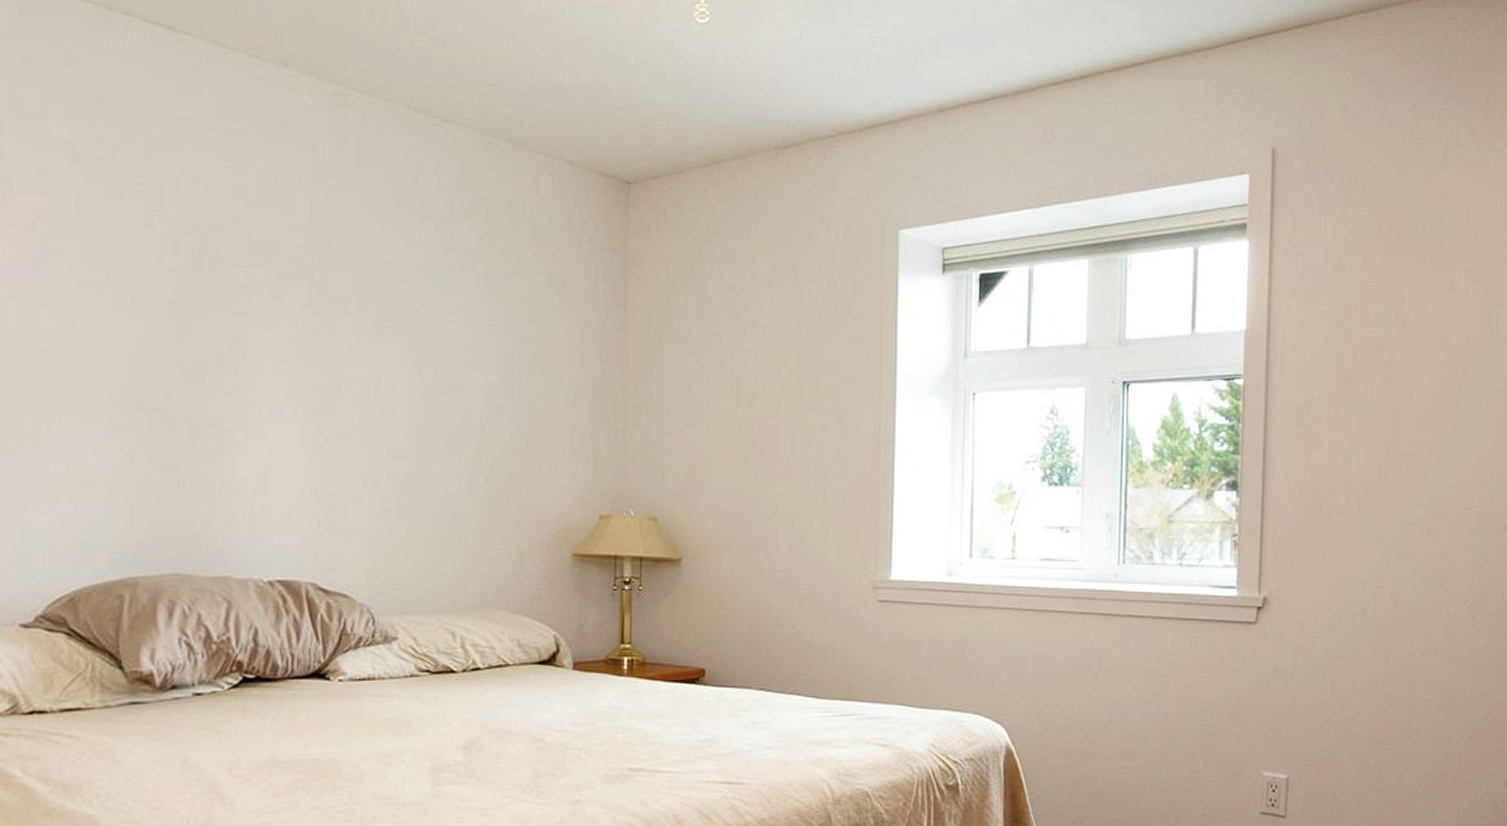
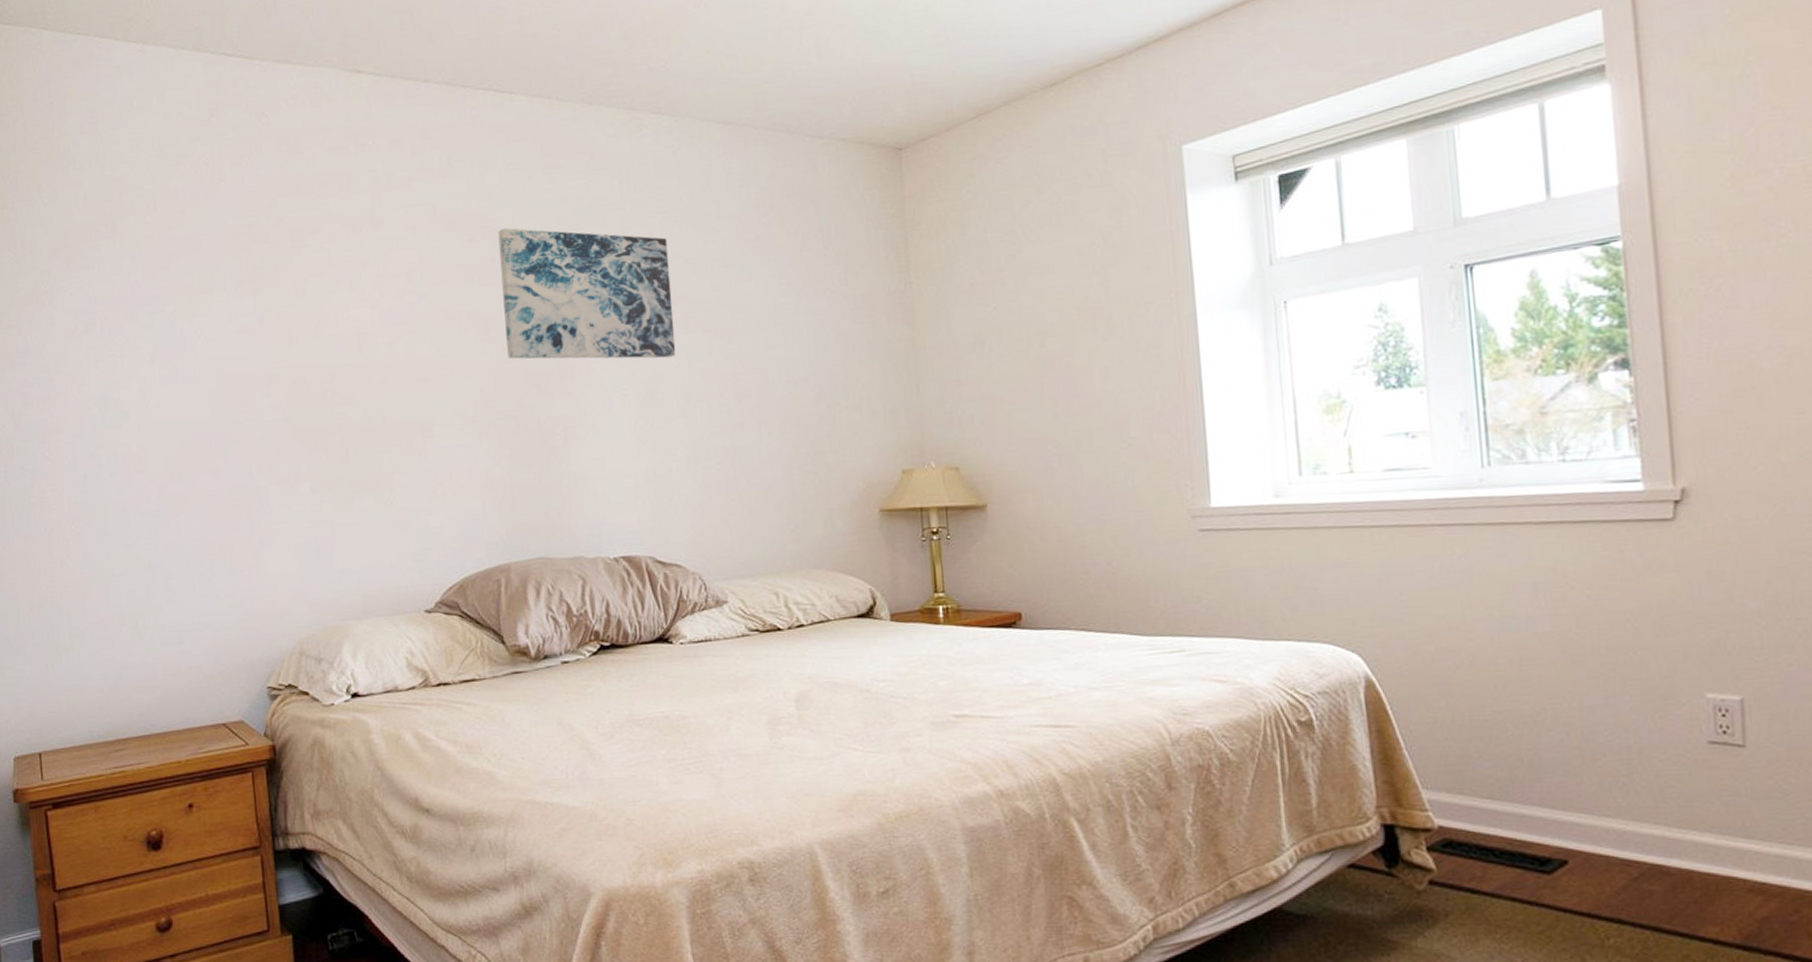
wall art: none [156,189,364,366] -> present [498,227,676,359]

